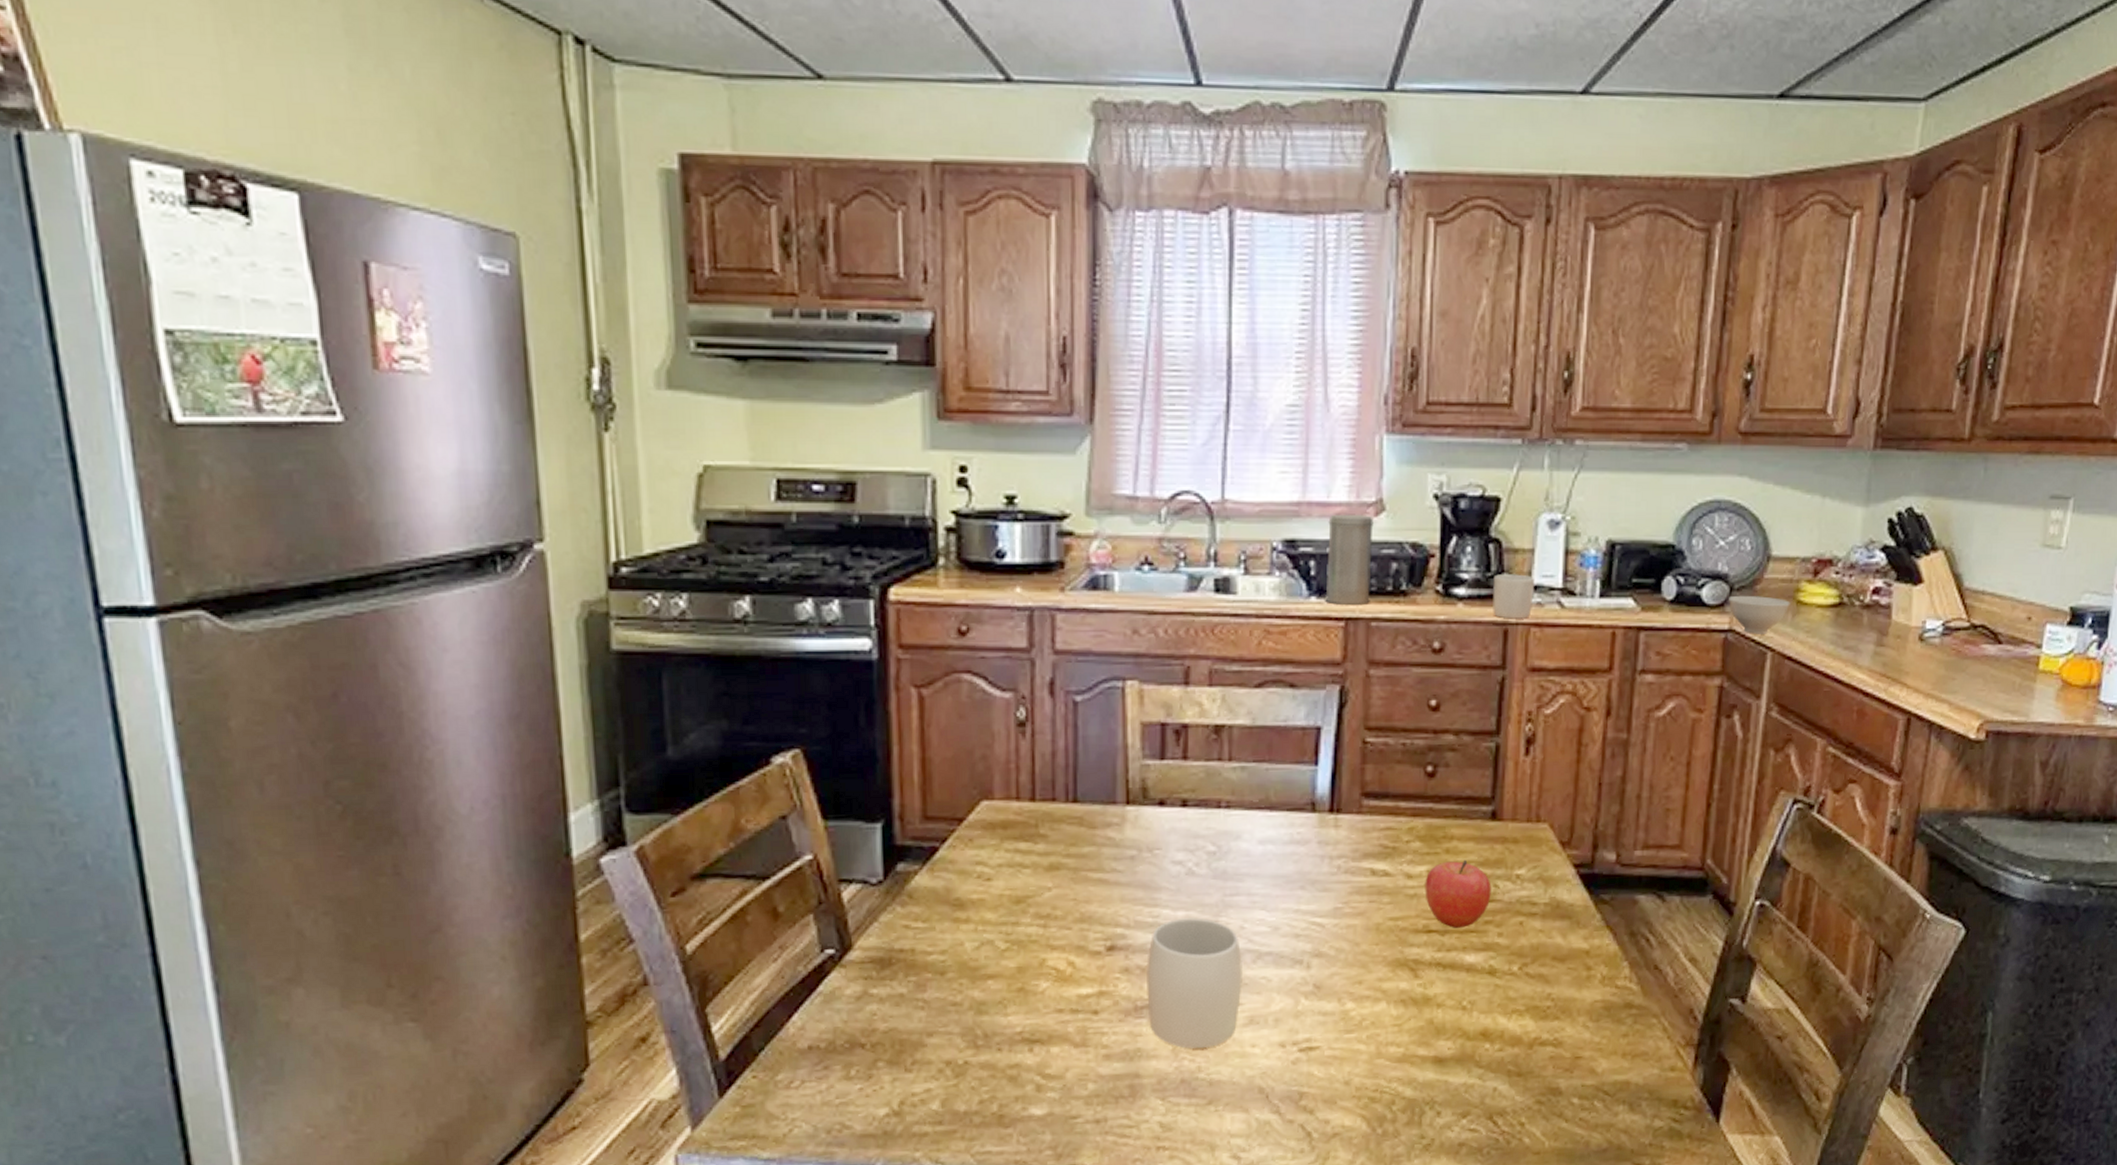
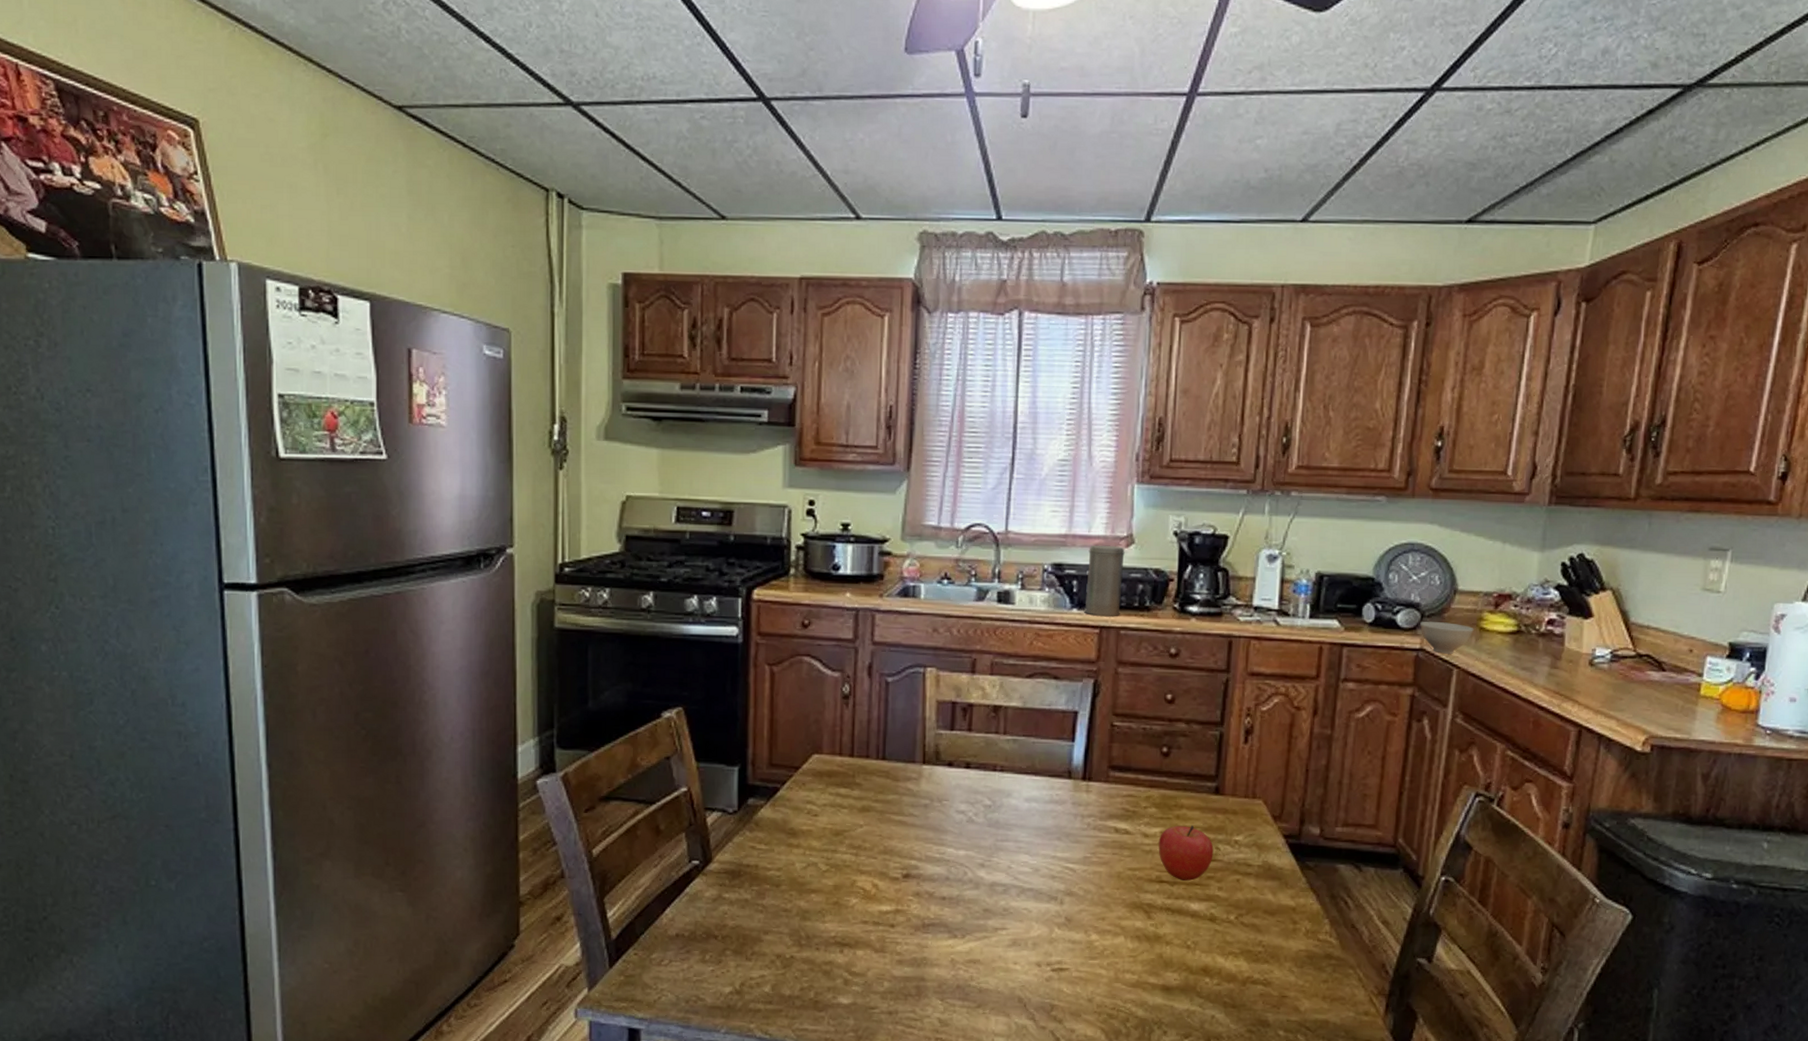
mug: present [1146,918,1242,1049] -> none [932,856,1009,961]
mug: present [1493,574,1535,619] -> none [1220,596,1256,633]

